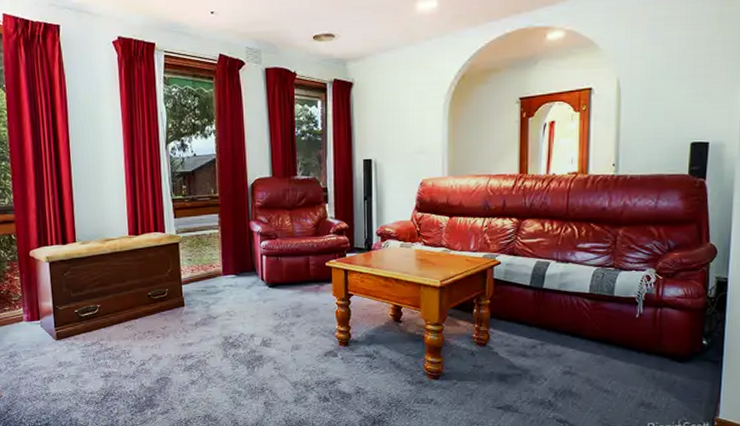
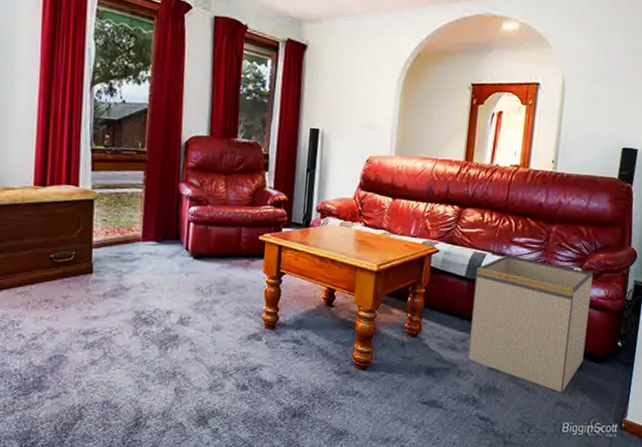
storage bin: none [539,261,669,393] -> present [468,255,594,392]

